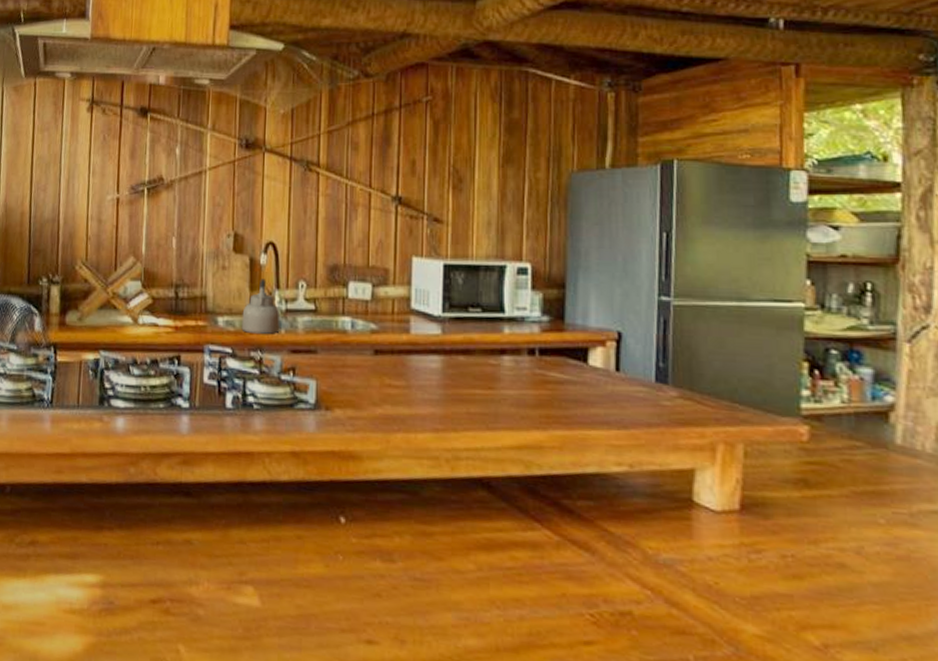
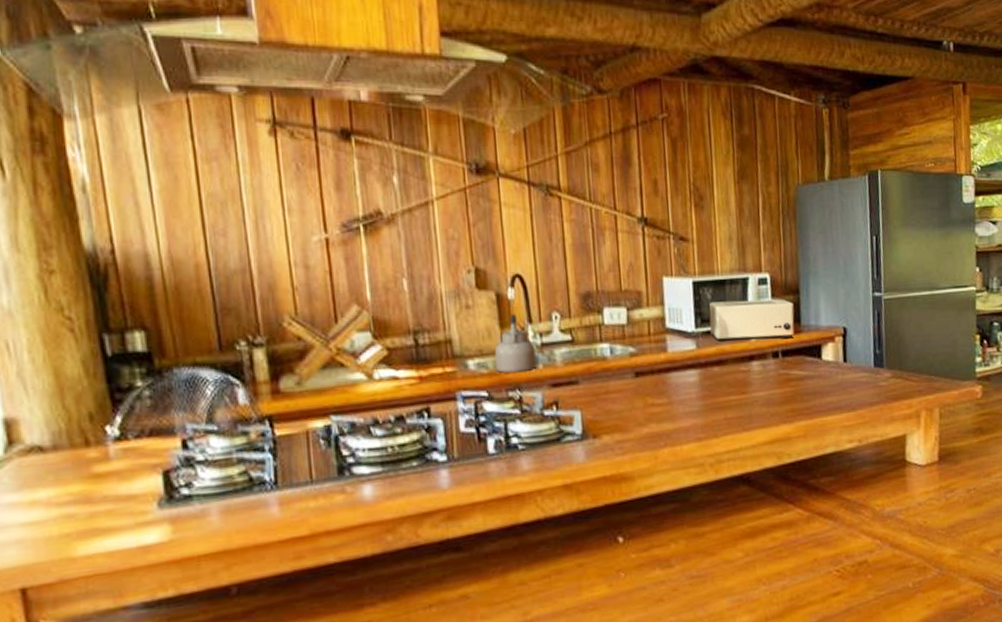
toaster: none [459,287,558,336] -> present [709,299,795,343]

